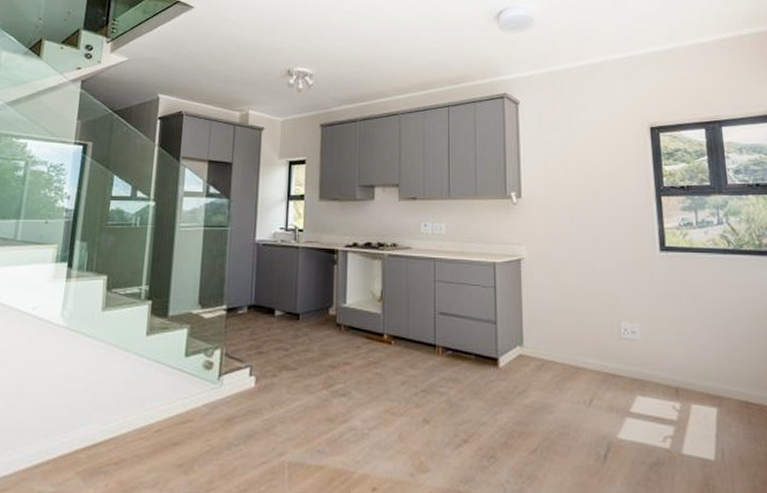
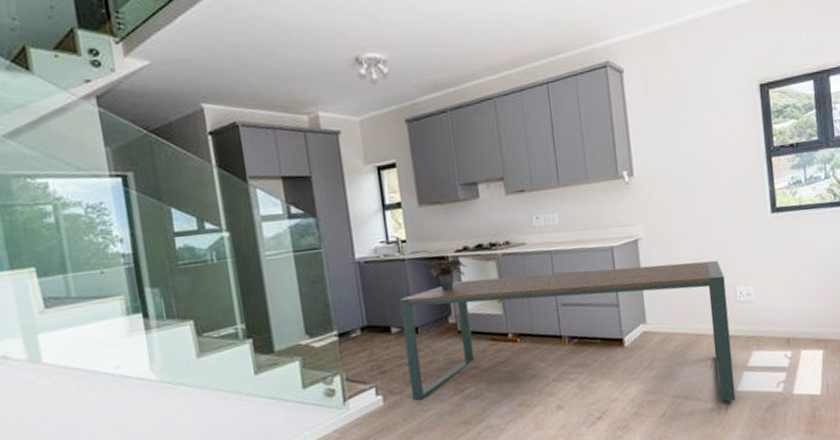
dining table: none [283,275,616,450] -> present [399,260,736,402]
potted plant: none [315,251,355,282] -> present [425,259,468,291]

